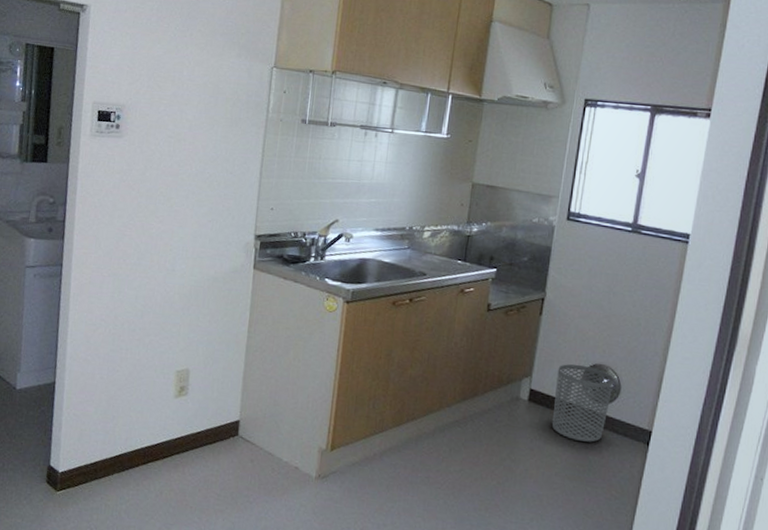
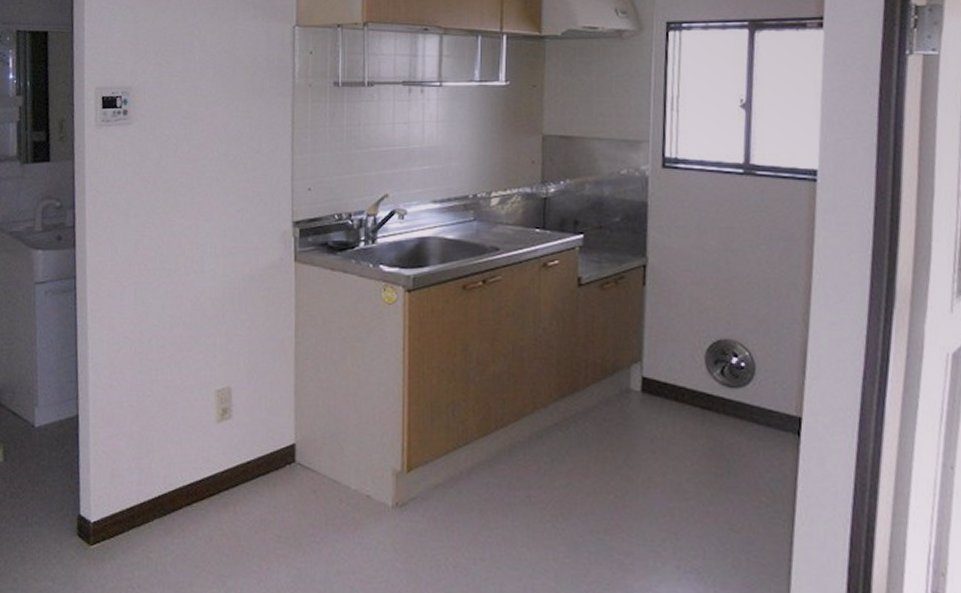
waste bin: present [551,363,615,443] -> none [673,341,746,437]

